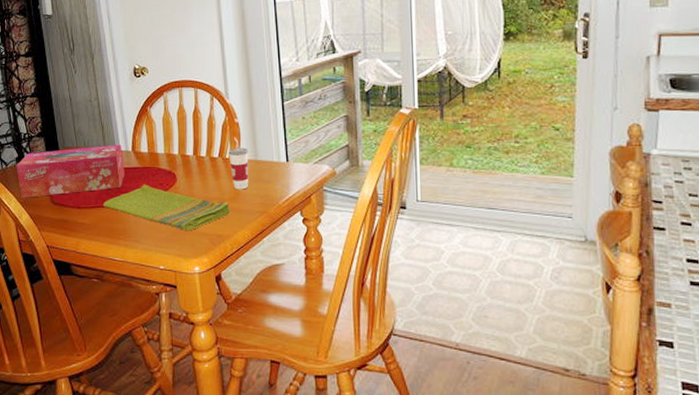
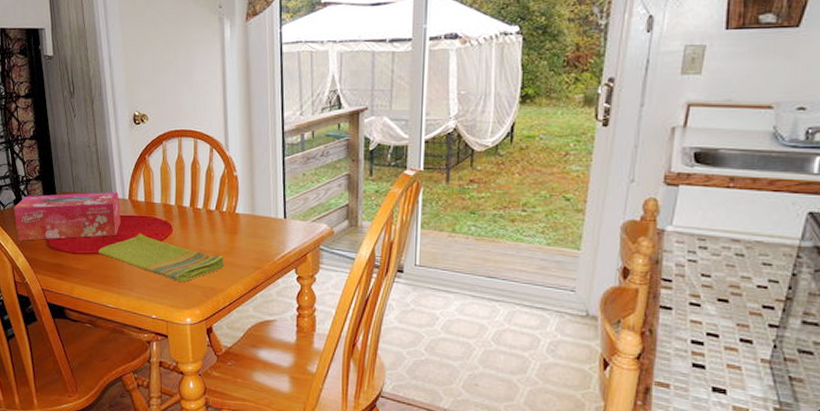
cup: present [228,137,249,190] -> none [225,190,246,244]

